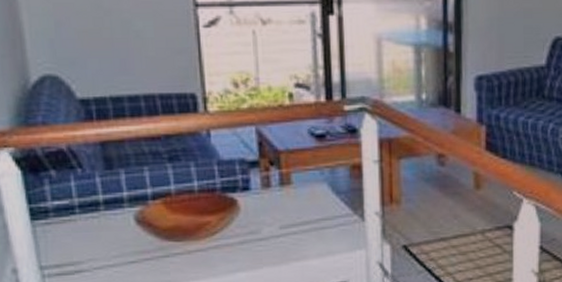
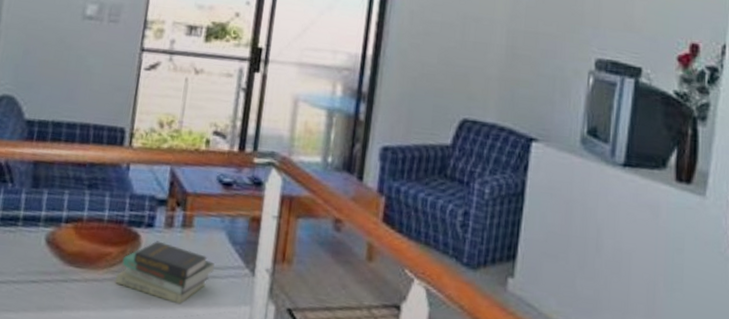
books: none [219,202,322,260] -> present [115,241,215,305]

